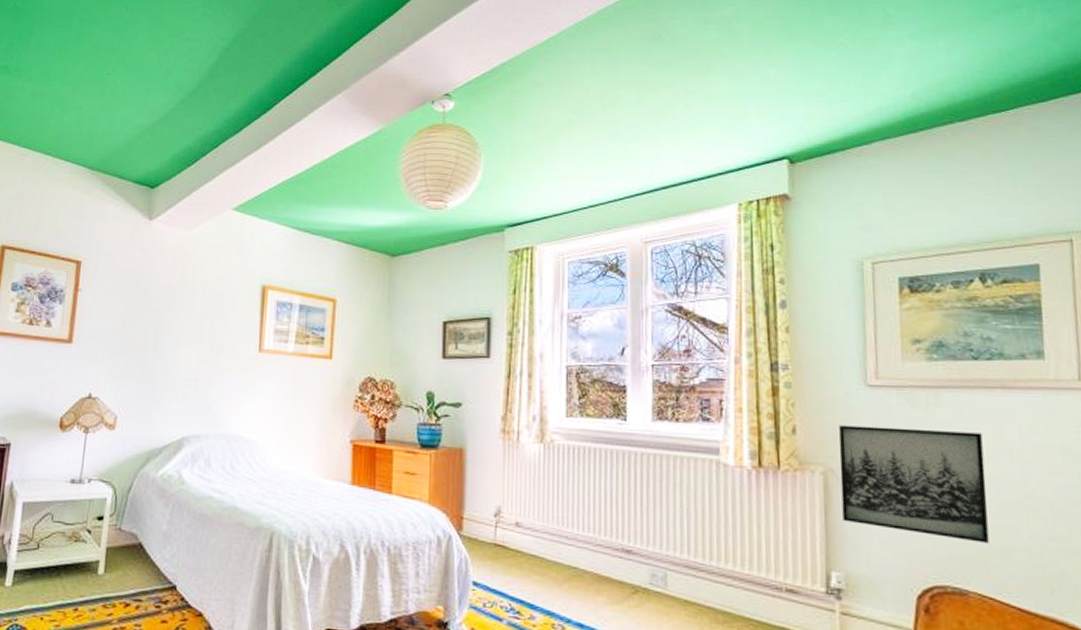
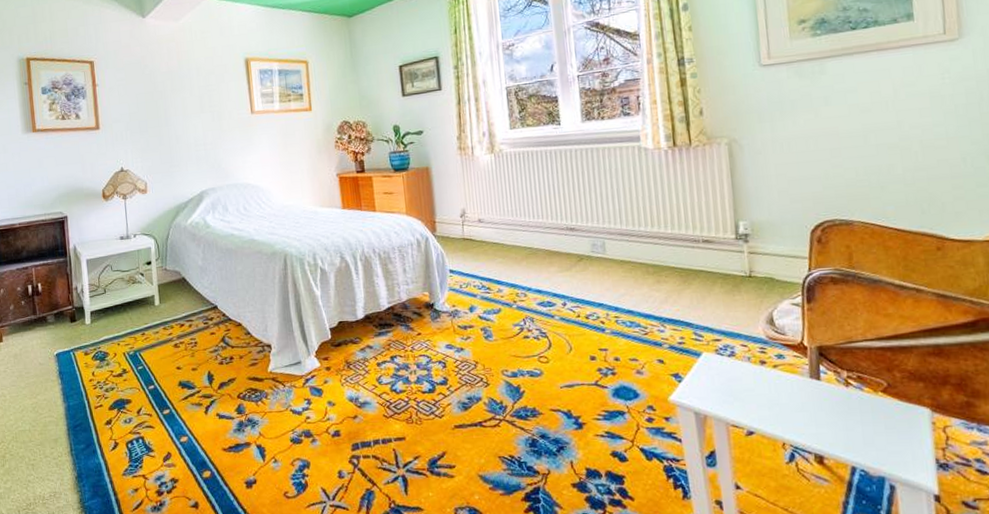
wall art: present [839,425,989,543] -> none [739,91,869,181]

